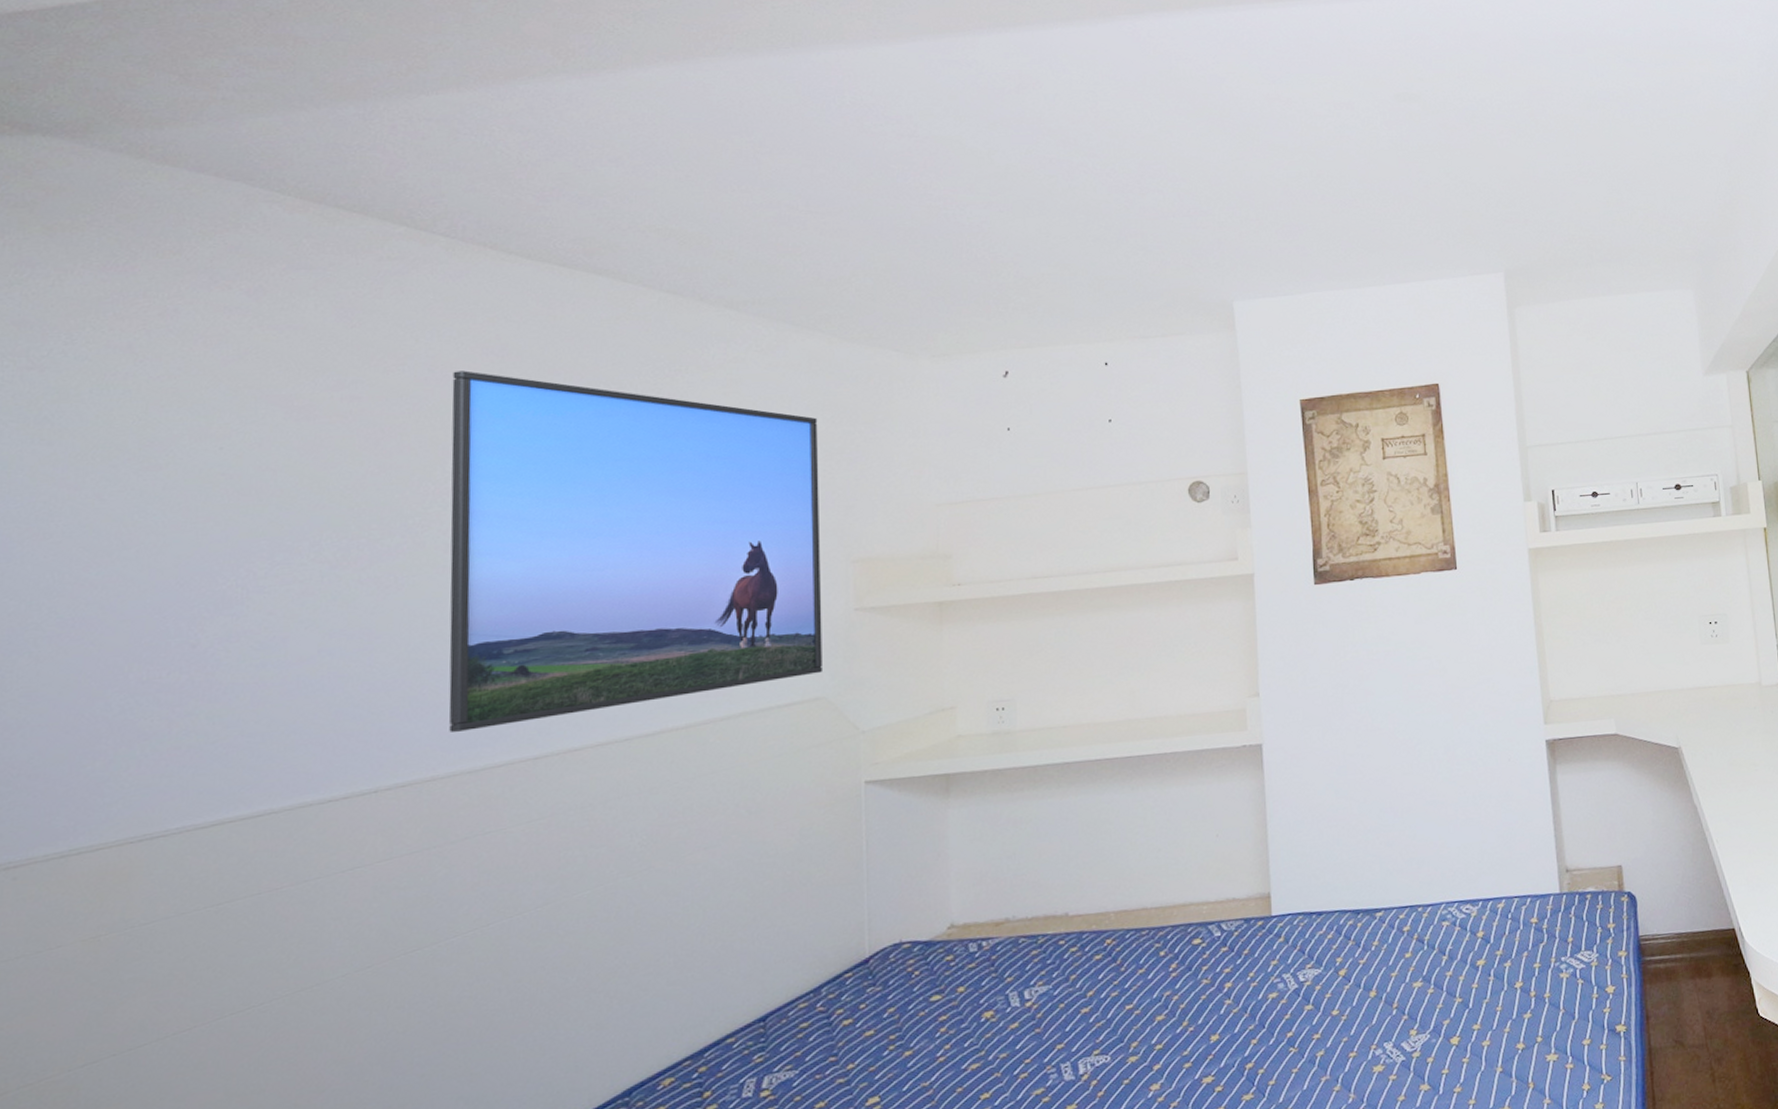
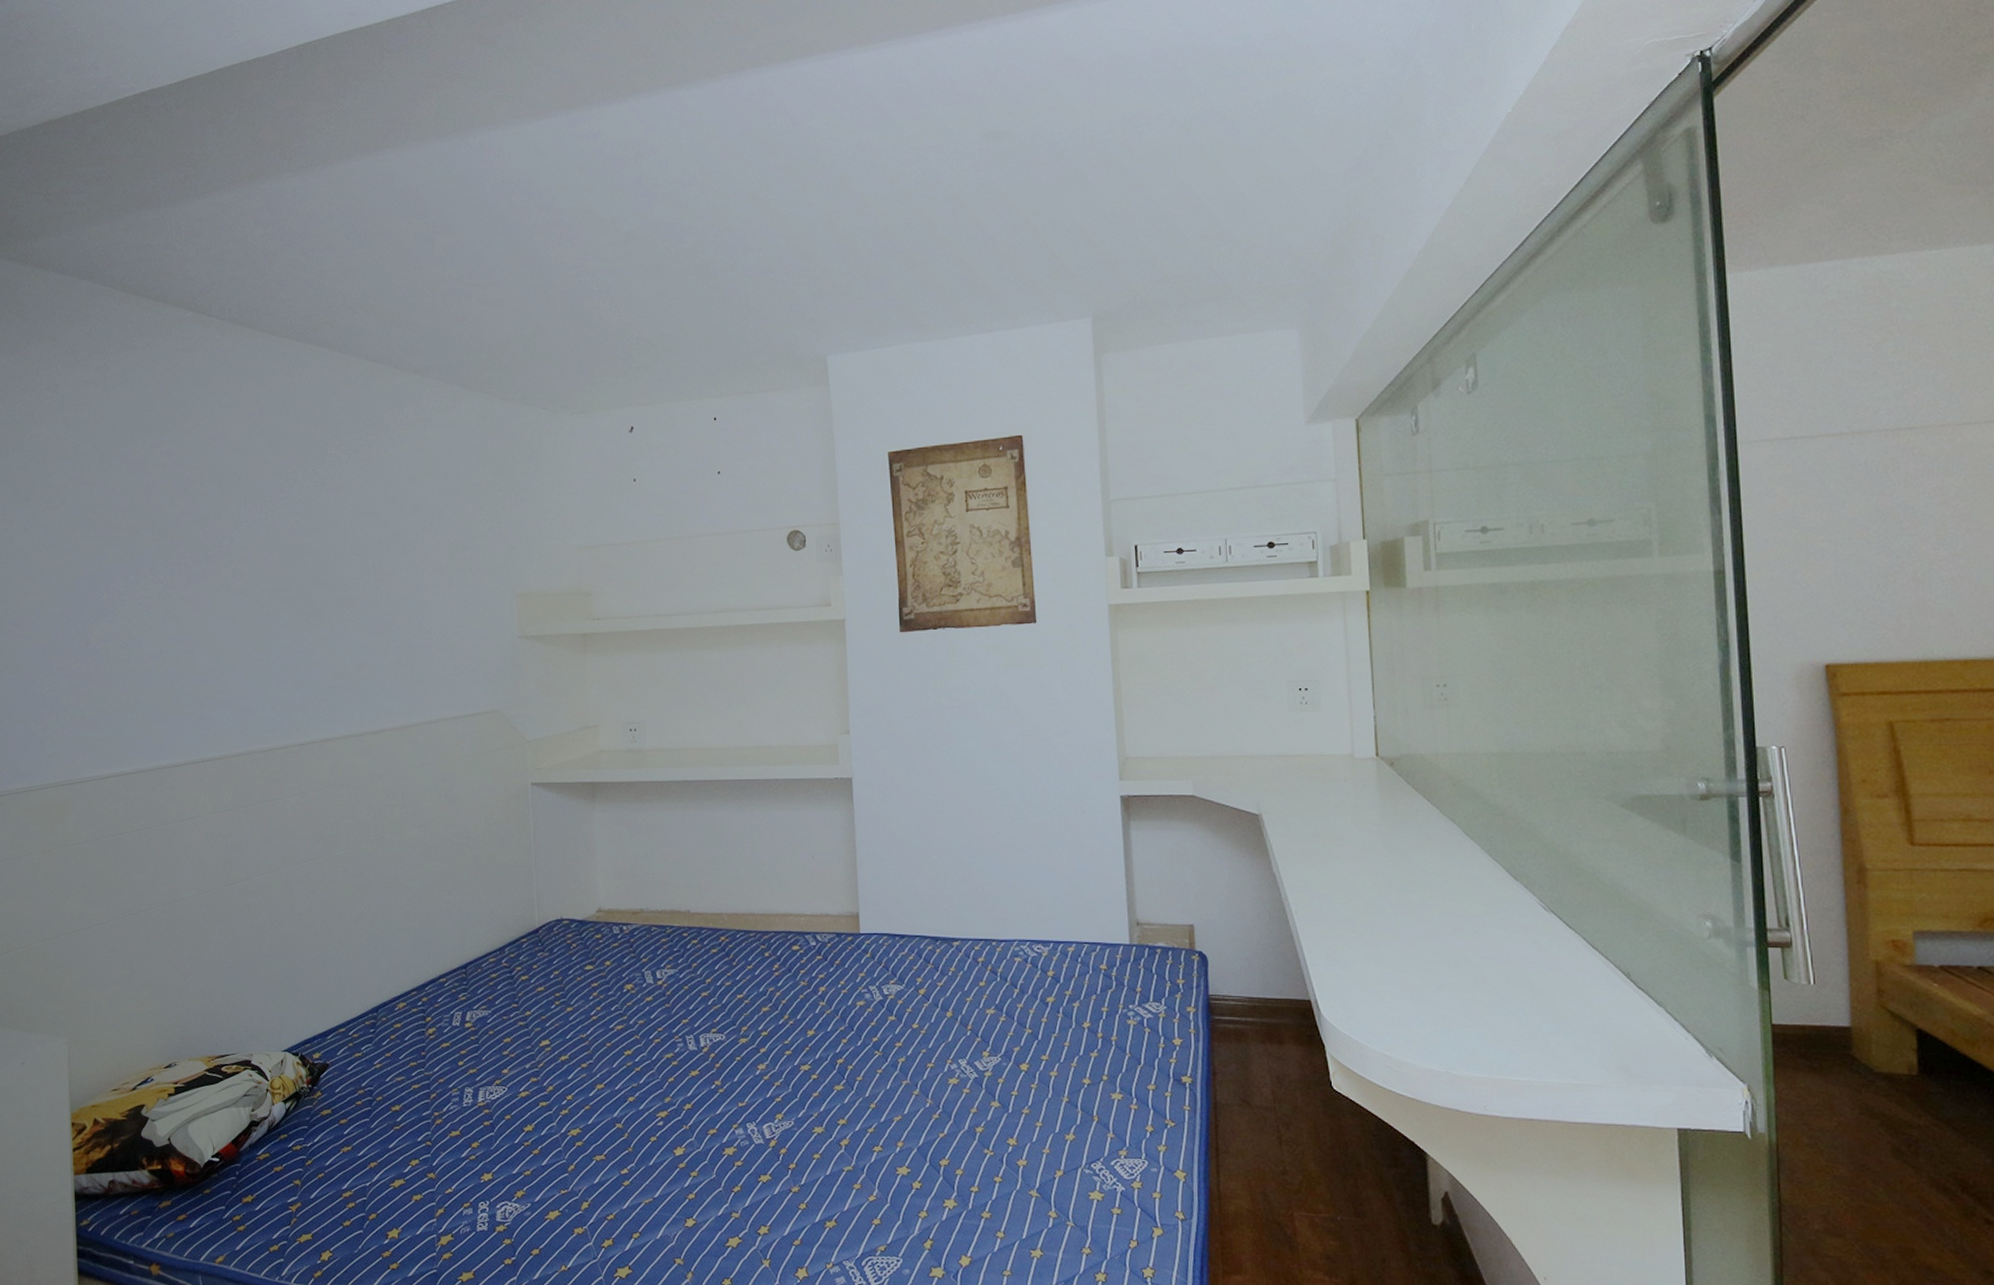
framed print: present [449,370,824,732] -> none [230,430,497,720]

